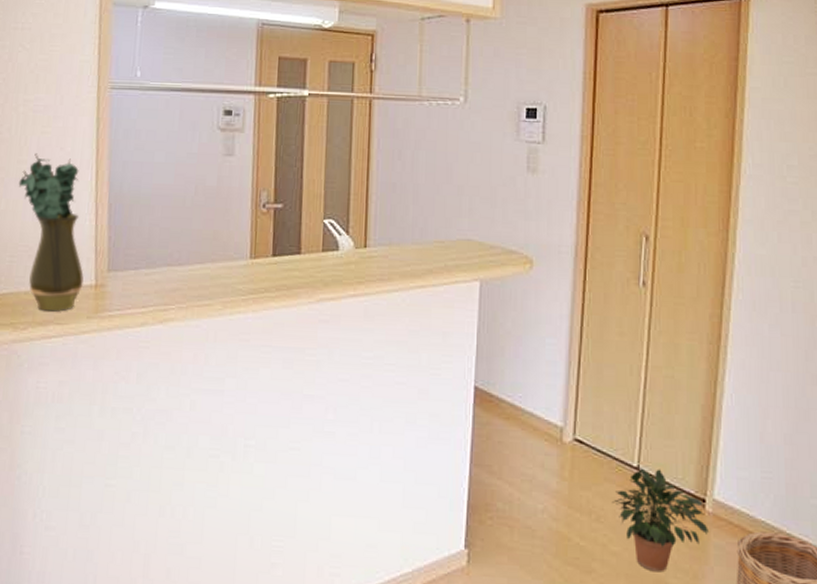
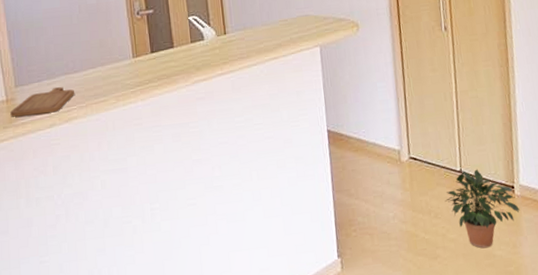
chopping board: none [97,280,175,309] -> present [10,87,74,117]

